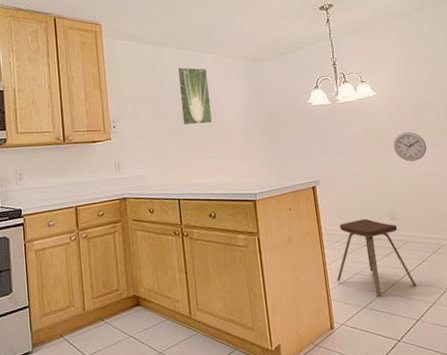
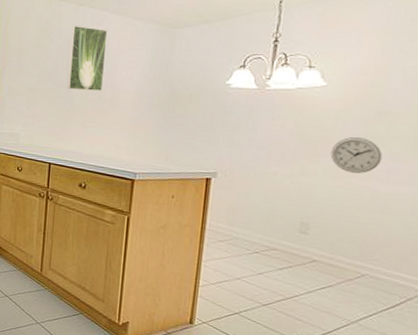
music stool: present [337,218,417,298] -> none [210,223,313,309]

